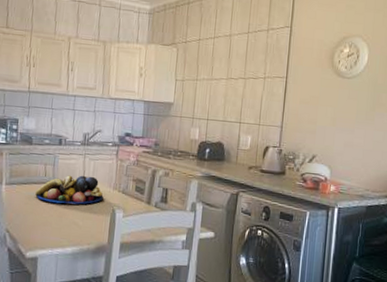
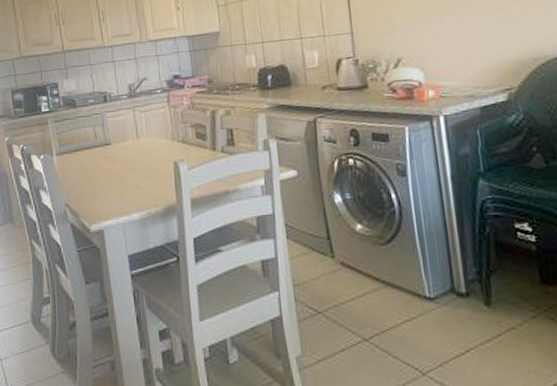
fruit bowl: present [35,175,104,205] -> none [89,130,163,167]

